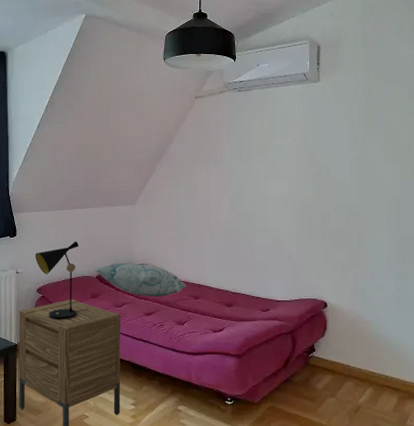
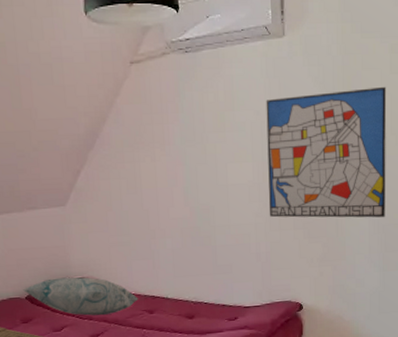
wall art: none [301,124,405,233] -> present [266,86,387,218]

